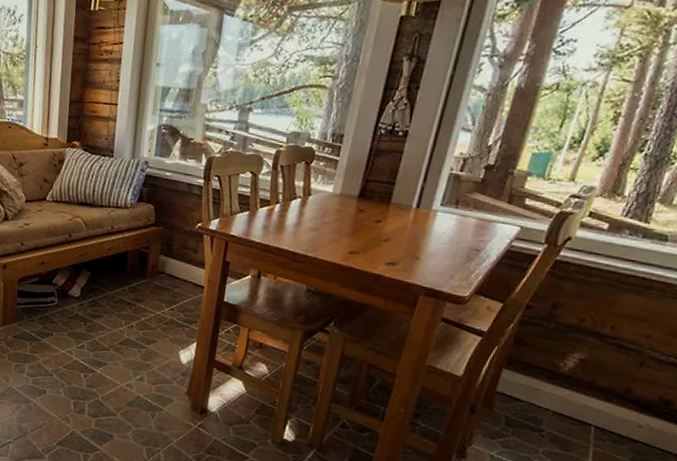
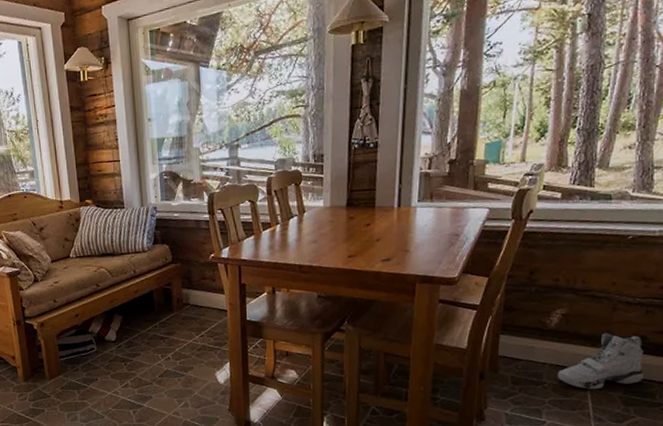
sneaker: none [558,389,667,451] -> present [557,333,644,390]

